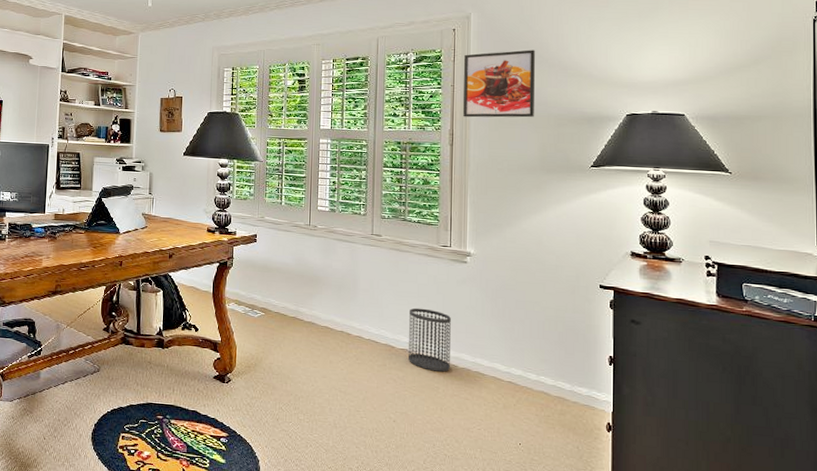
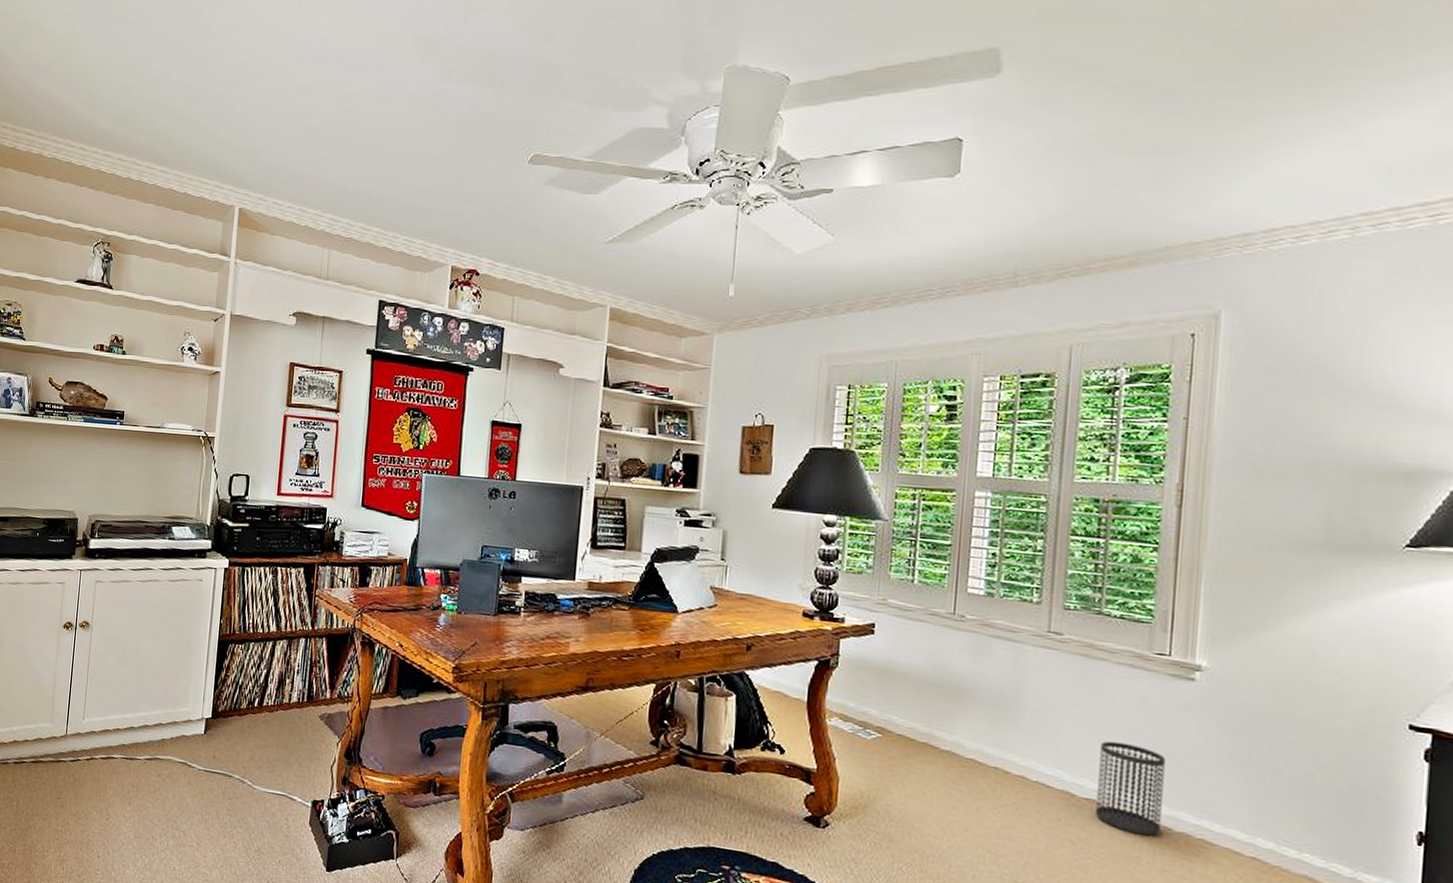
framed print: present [463,49,535,118] -> none [1201,366,1323,469]

